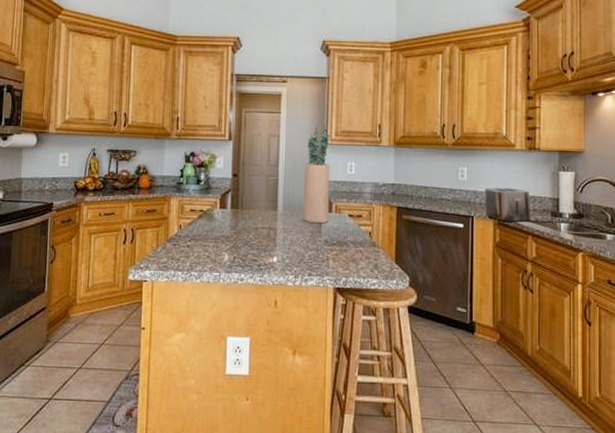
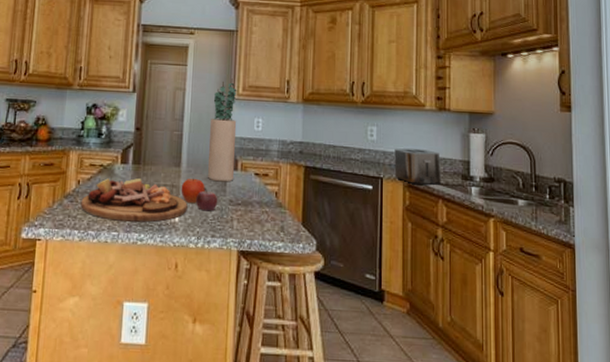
food platter: none [183,221,285,263] -> present [80,177,188,223]
fruit: none [278,220,302,245] -> present [181,178,206,204]
fruit: none [292,229,314,252] -> present [195,187,218,212]

